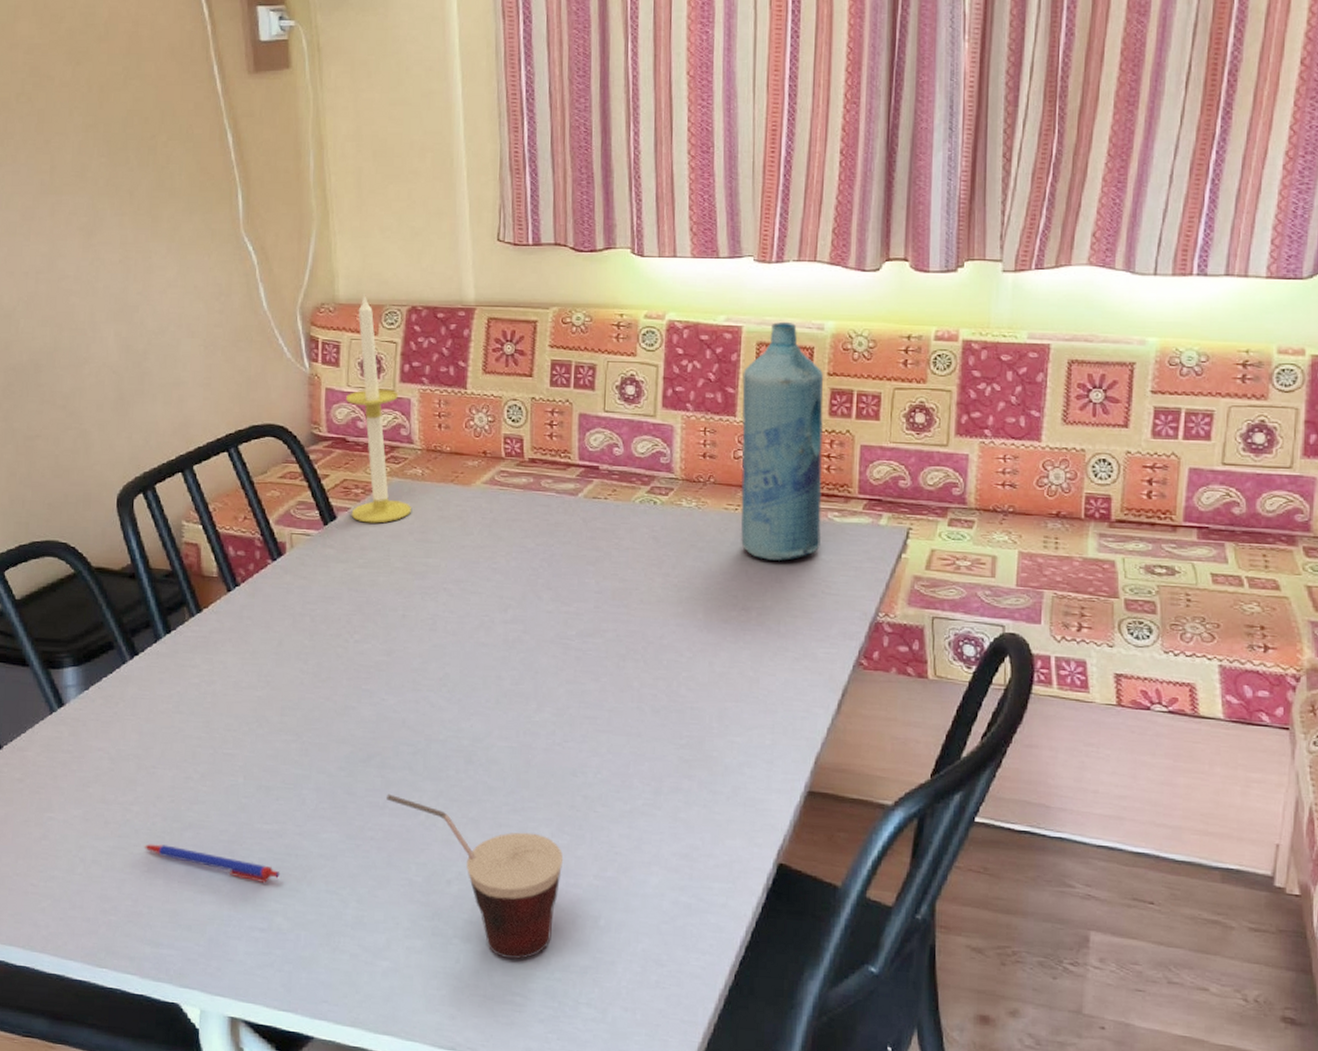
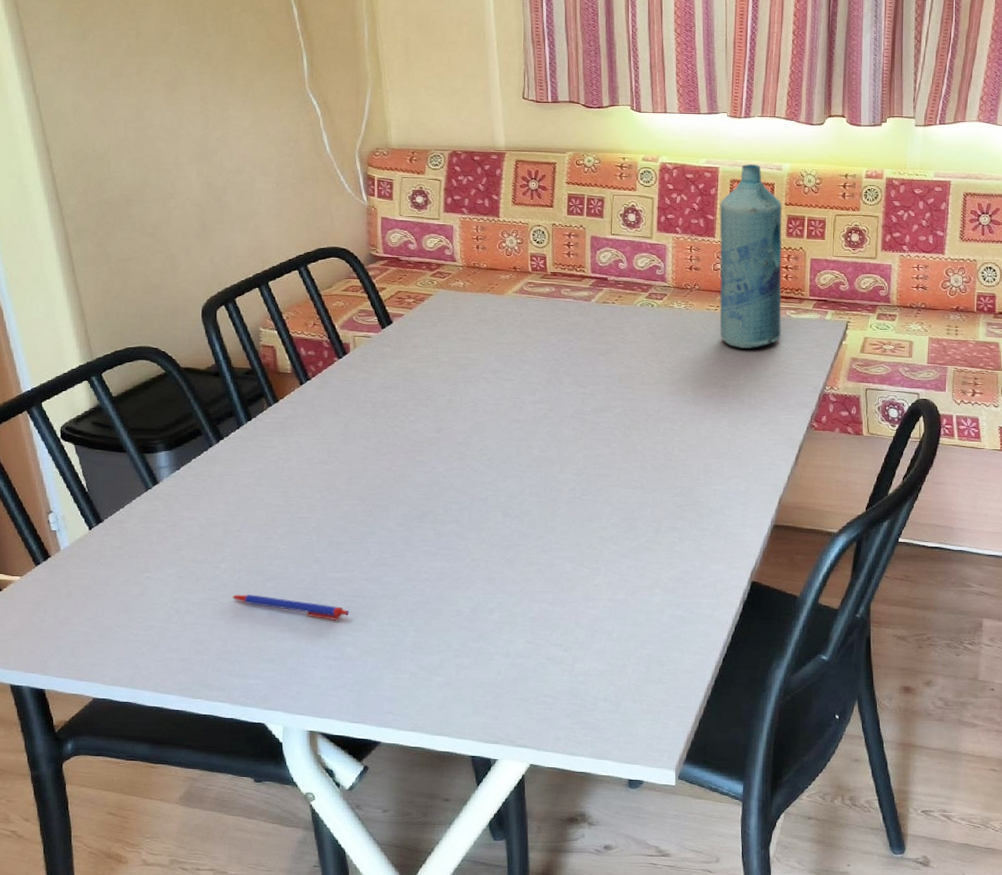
candle: present [346,294,411,523] -> none [399,140,455,326]
cup: present [386,793,564,960] -> none [438,543,584,669]

